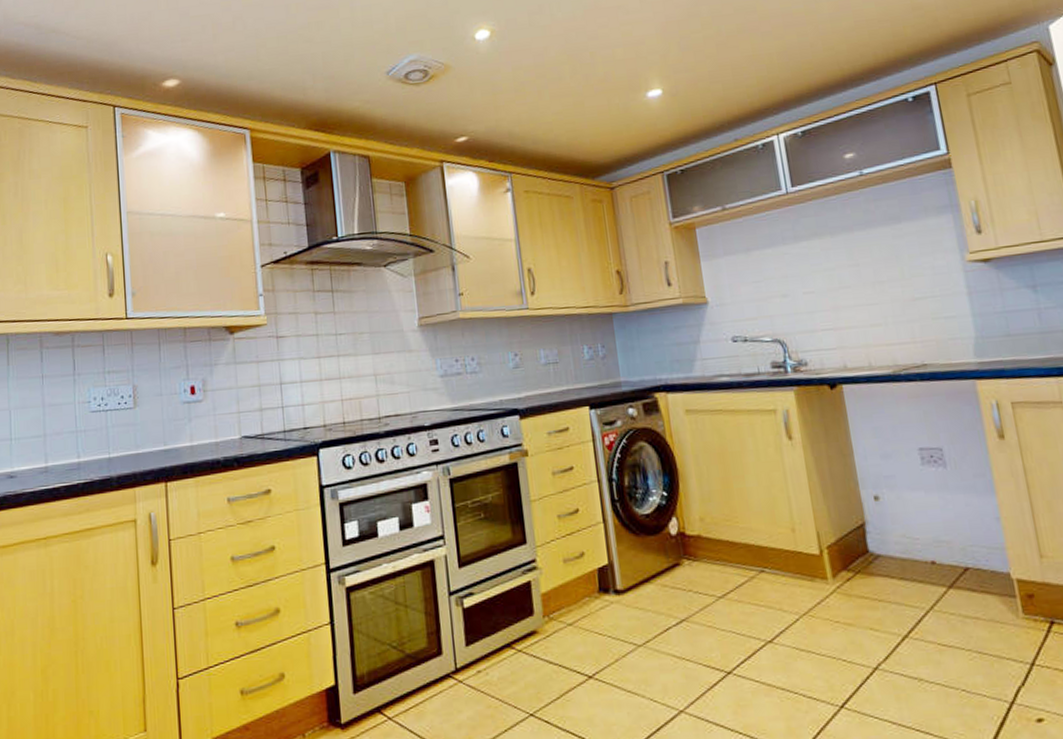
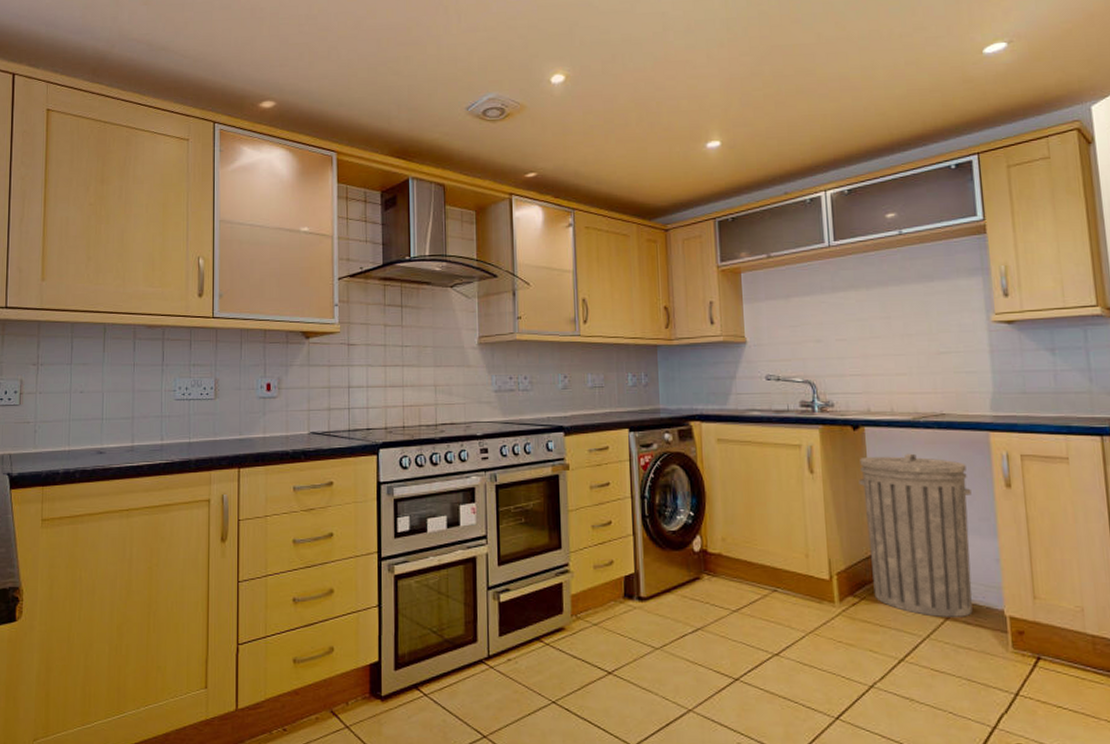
trash can: none [840,409,977,586] -> present [858,453,973,617]

